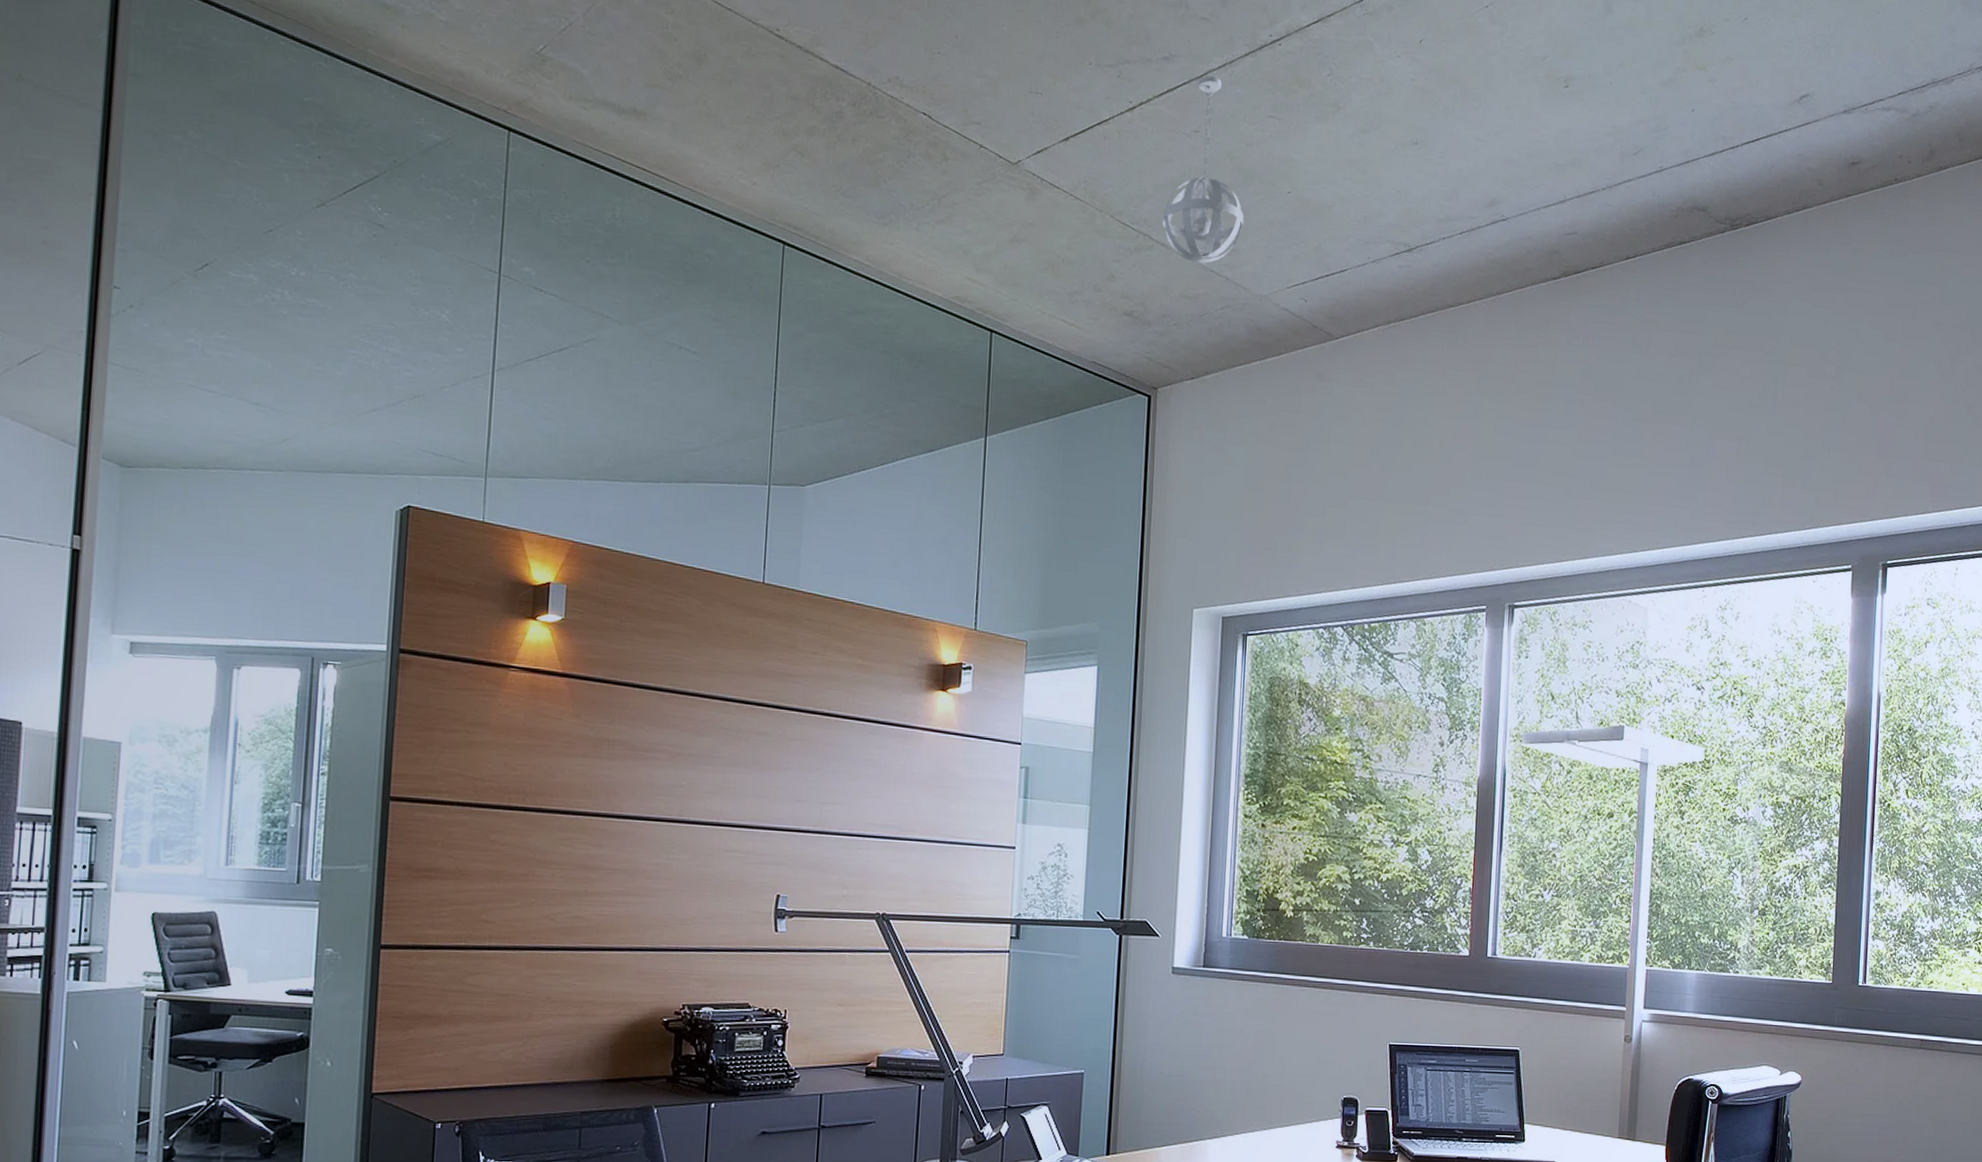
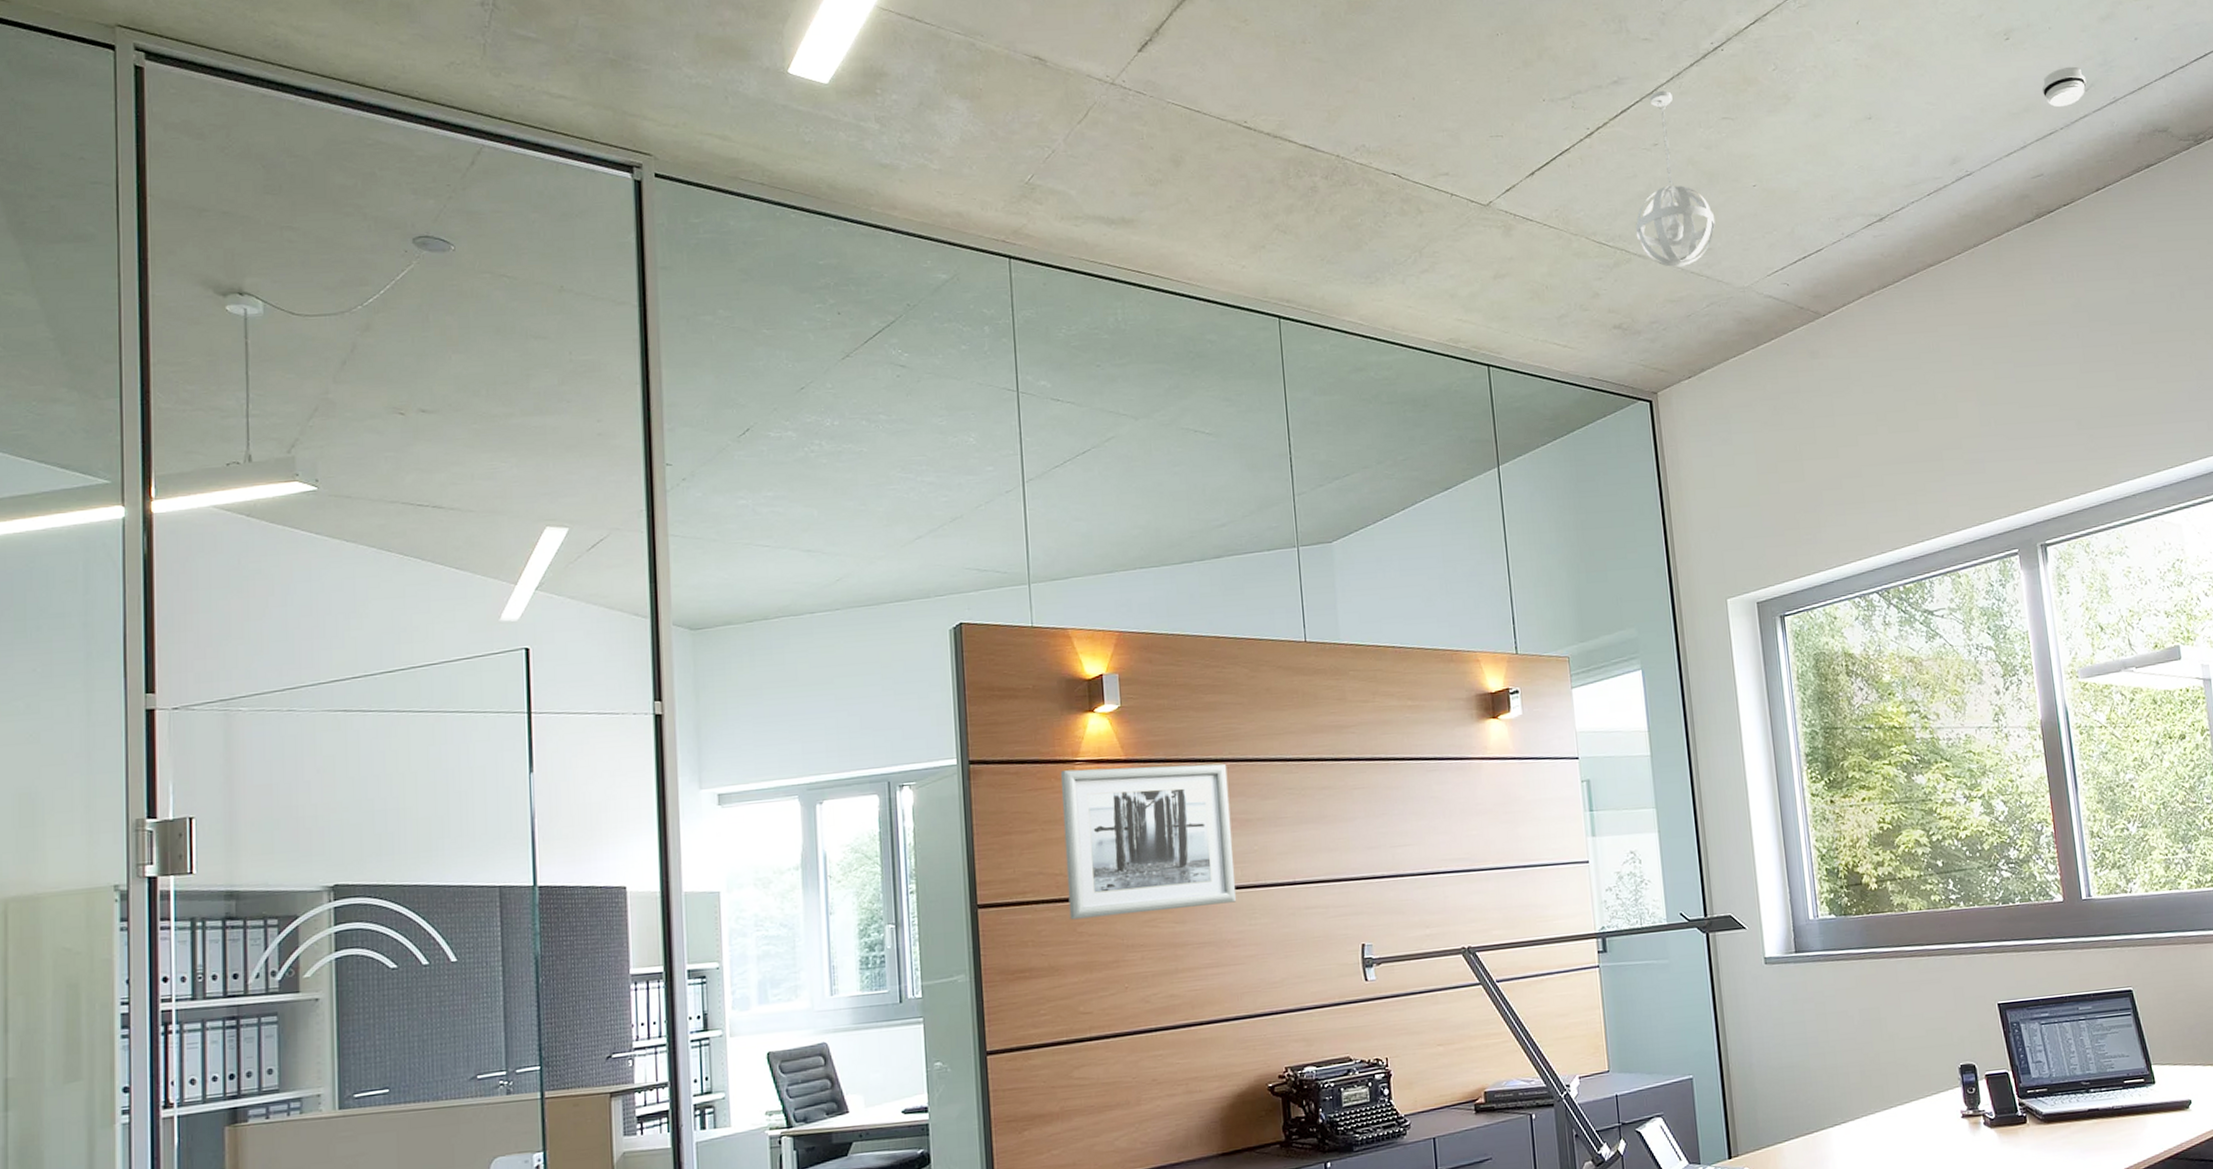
wall art: none [483,674,665,834] -> present [1060,763,1237,920]
smoke detector: none [1591,126,1637,167] -> present [2041,66,2087,107]

